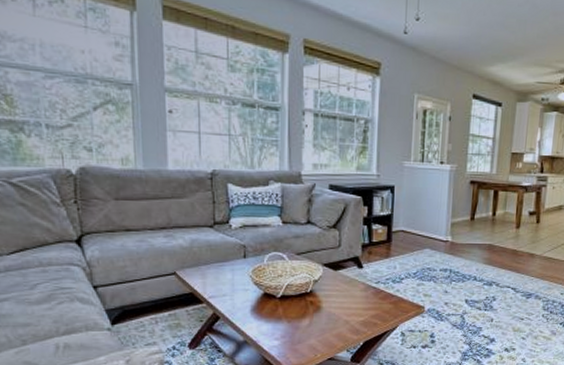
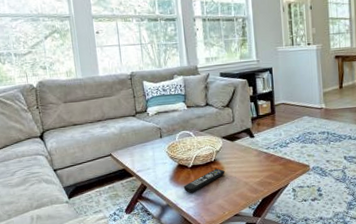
remote control: none [268,302,322,329] -> present [183,168,225,193]

